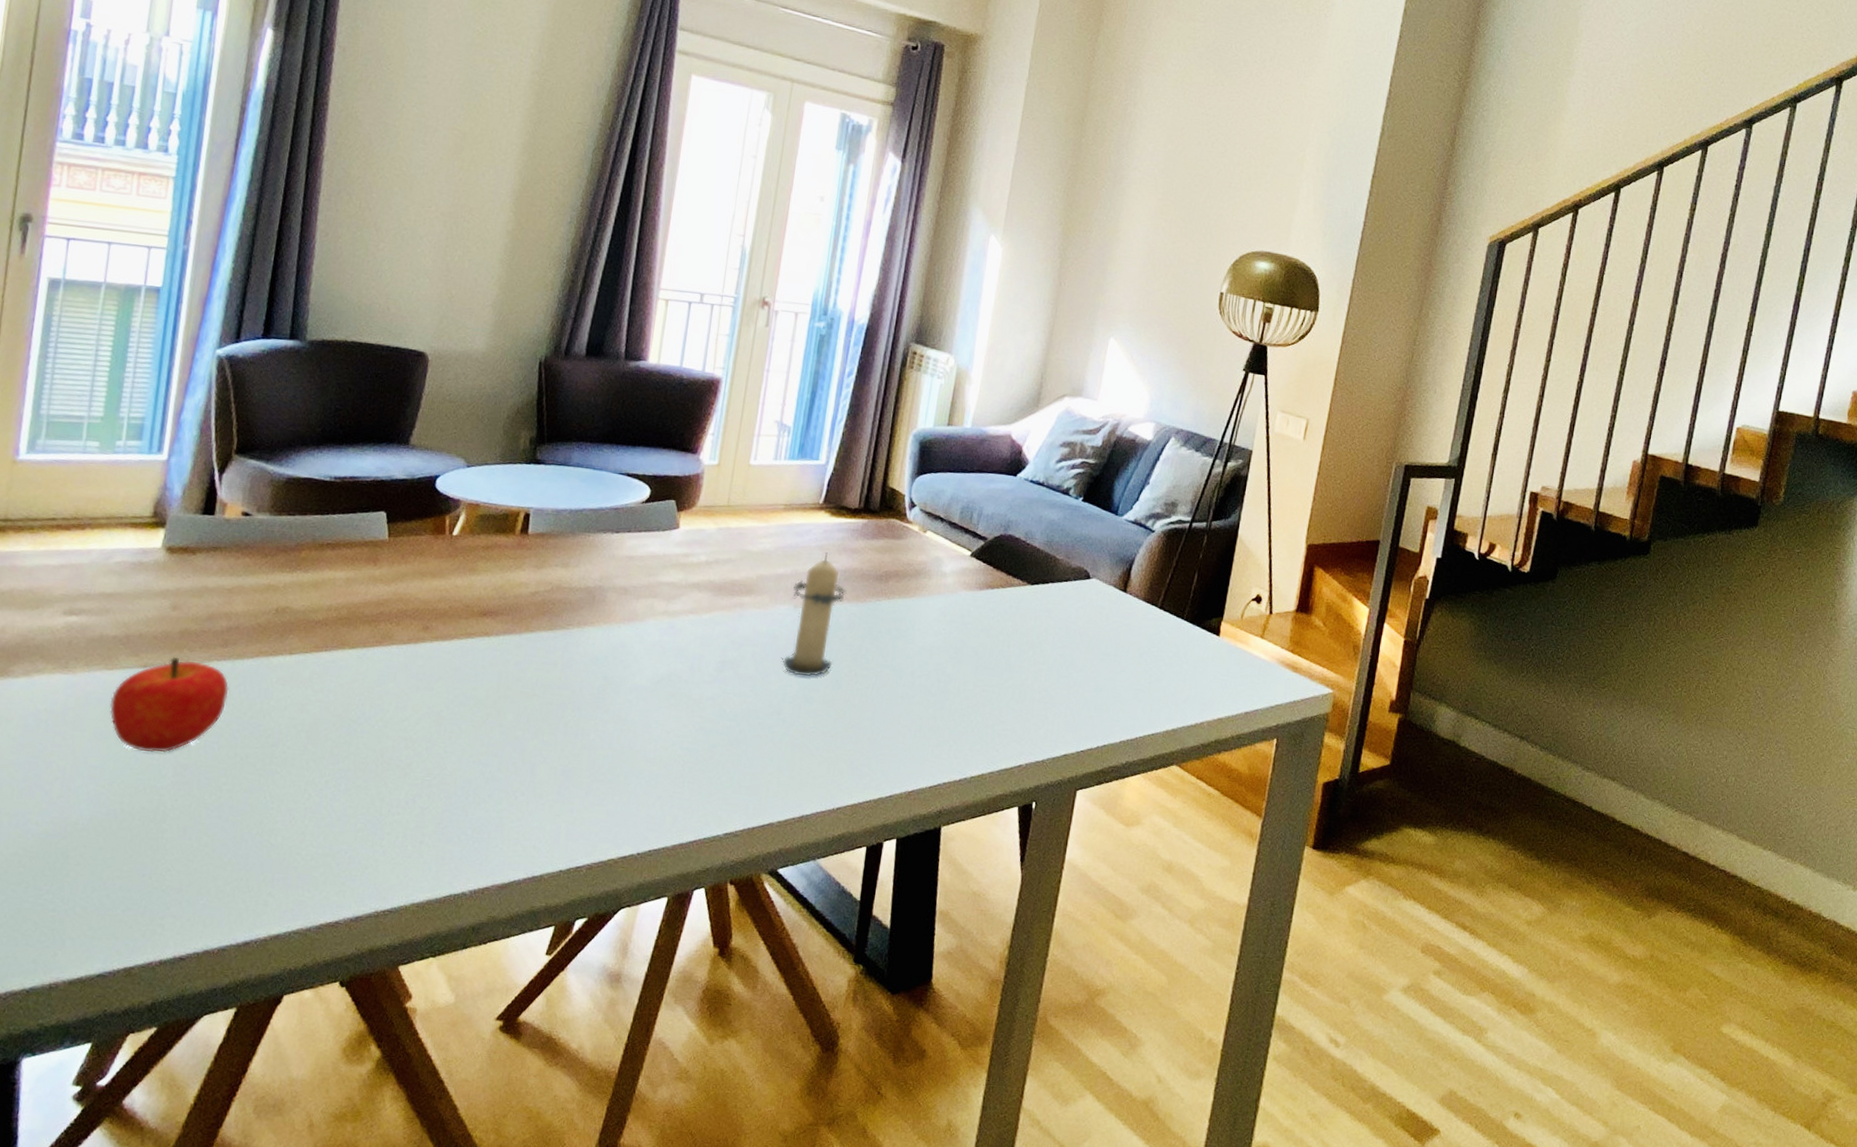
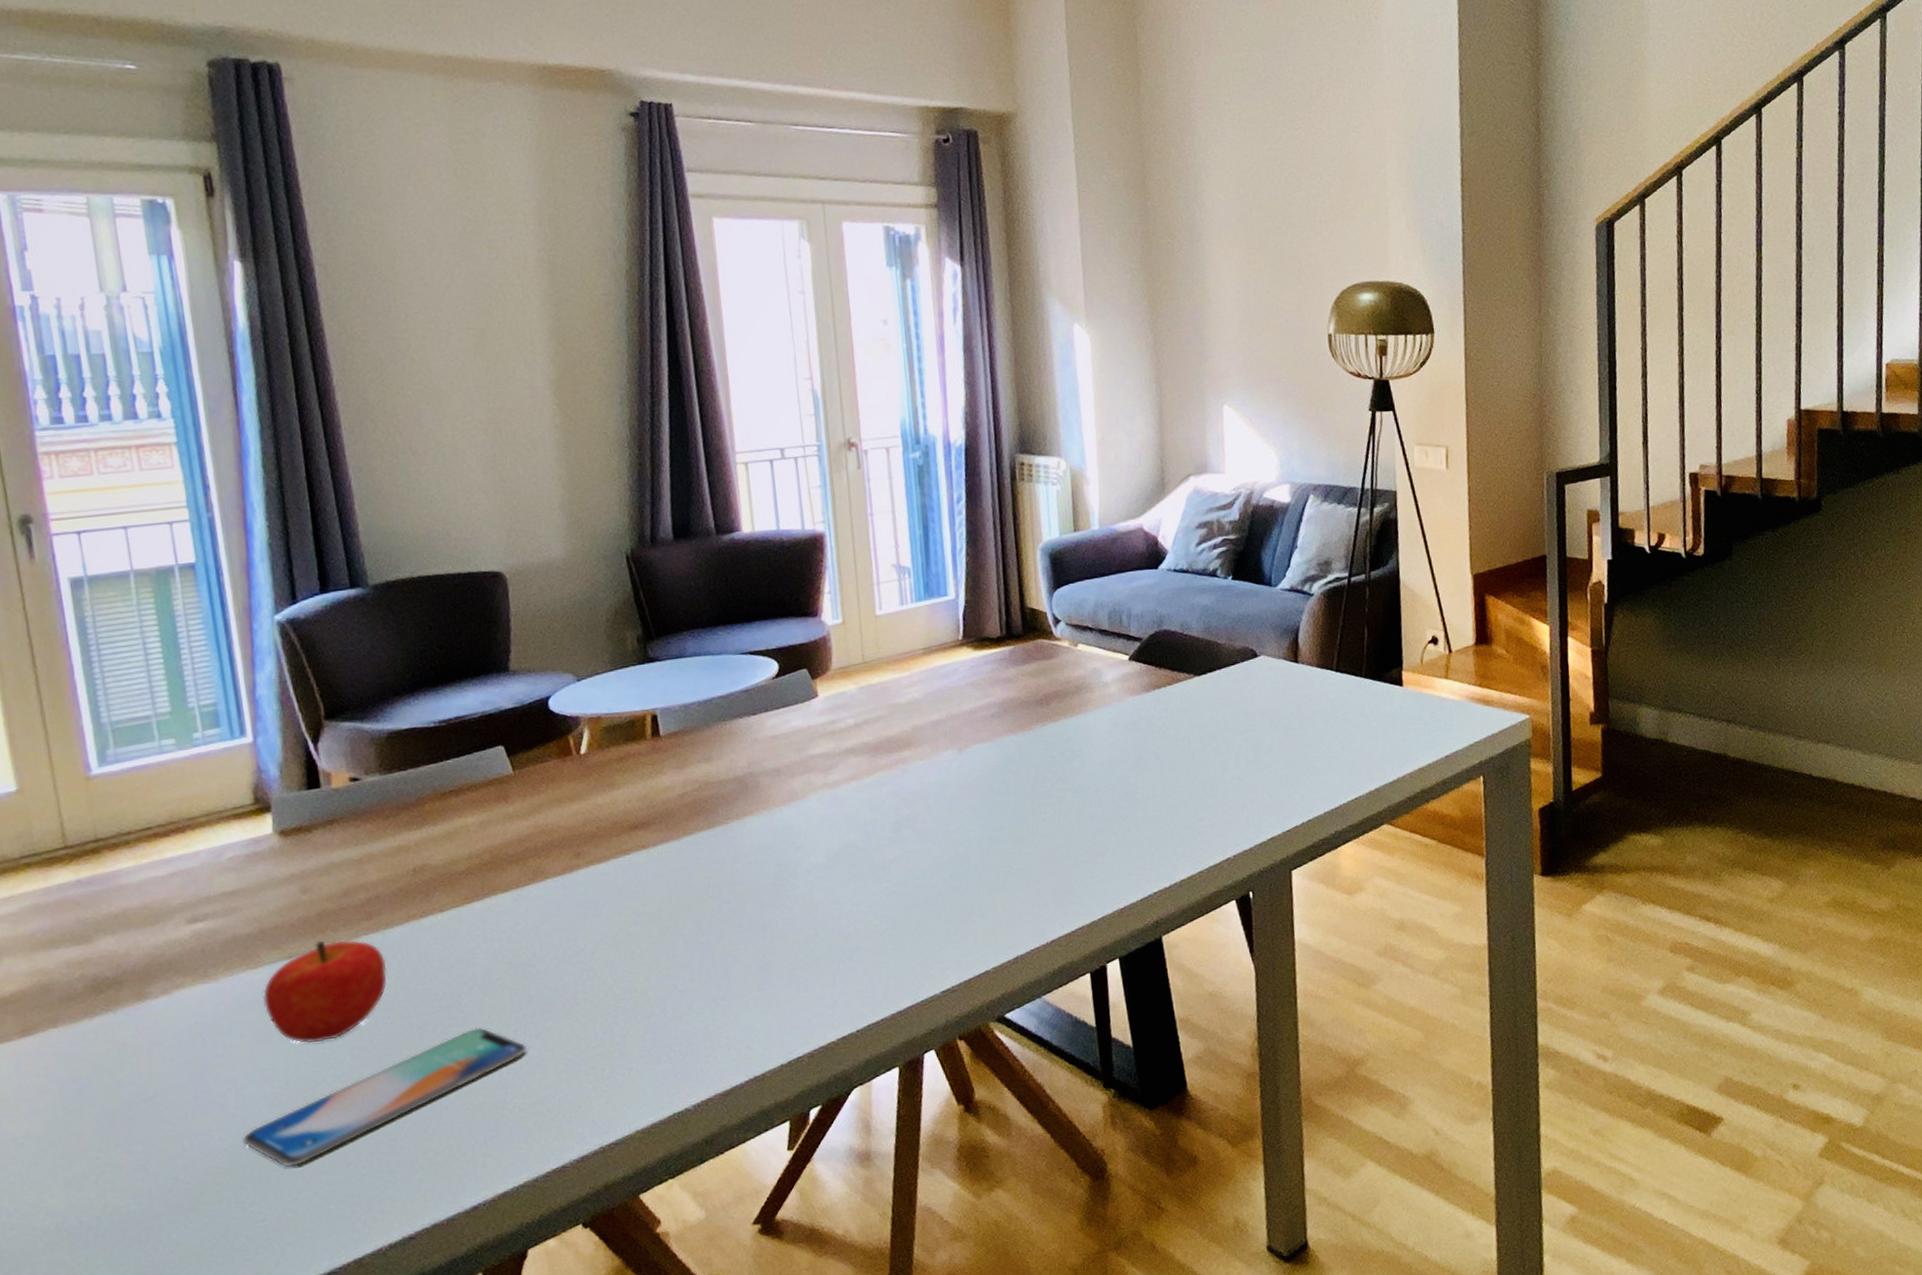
smartphone: none [55,771,334,865] -> present [242,1027,528,1167]
candle: present [781,552,847,677] -> none [952,688,1012,819]

